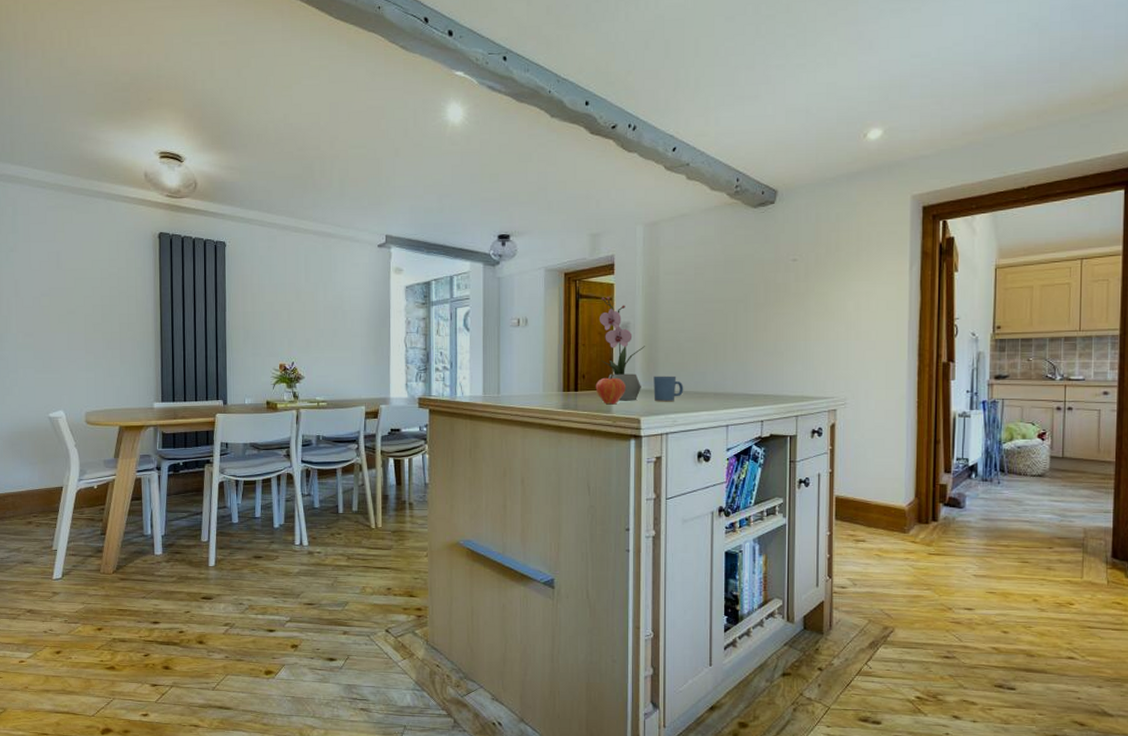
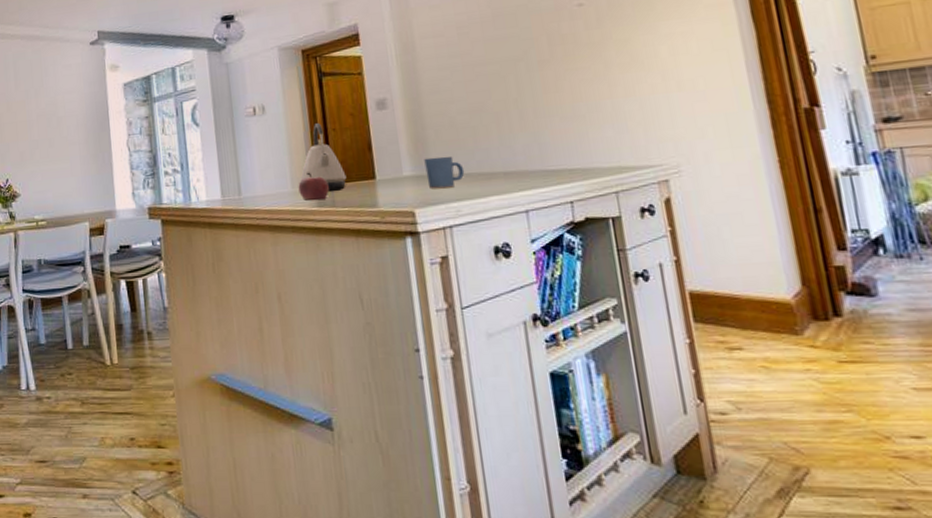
fruit: none [548,379,574,404] -> present [298,172,329,201]
kettle: none [551,338,589,398] -> present [300,123,347,193]
fruit: present [595,374,627,405] -> none [354,160,393,198]
flower arrangement: present [599,296,646,401] -> none [348,70,411,192]

